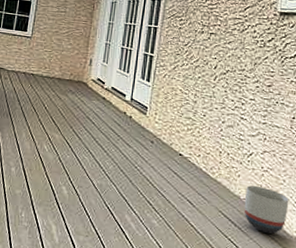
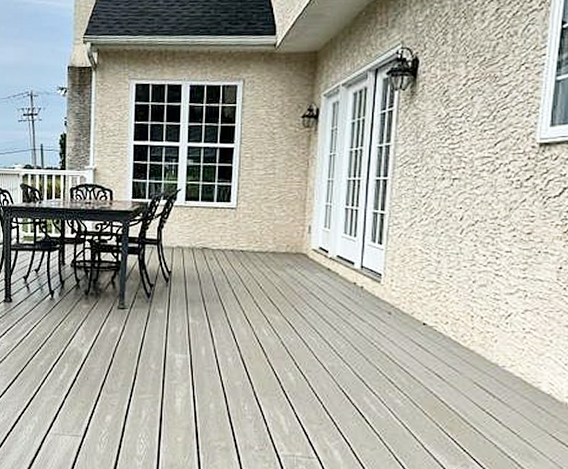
planter: present [244,185,289,234] -> none [503,351,558,402]

